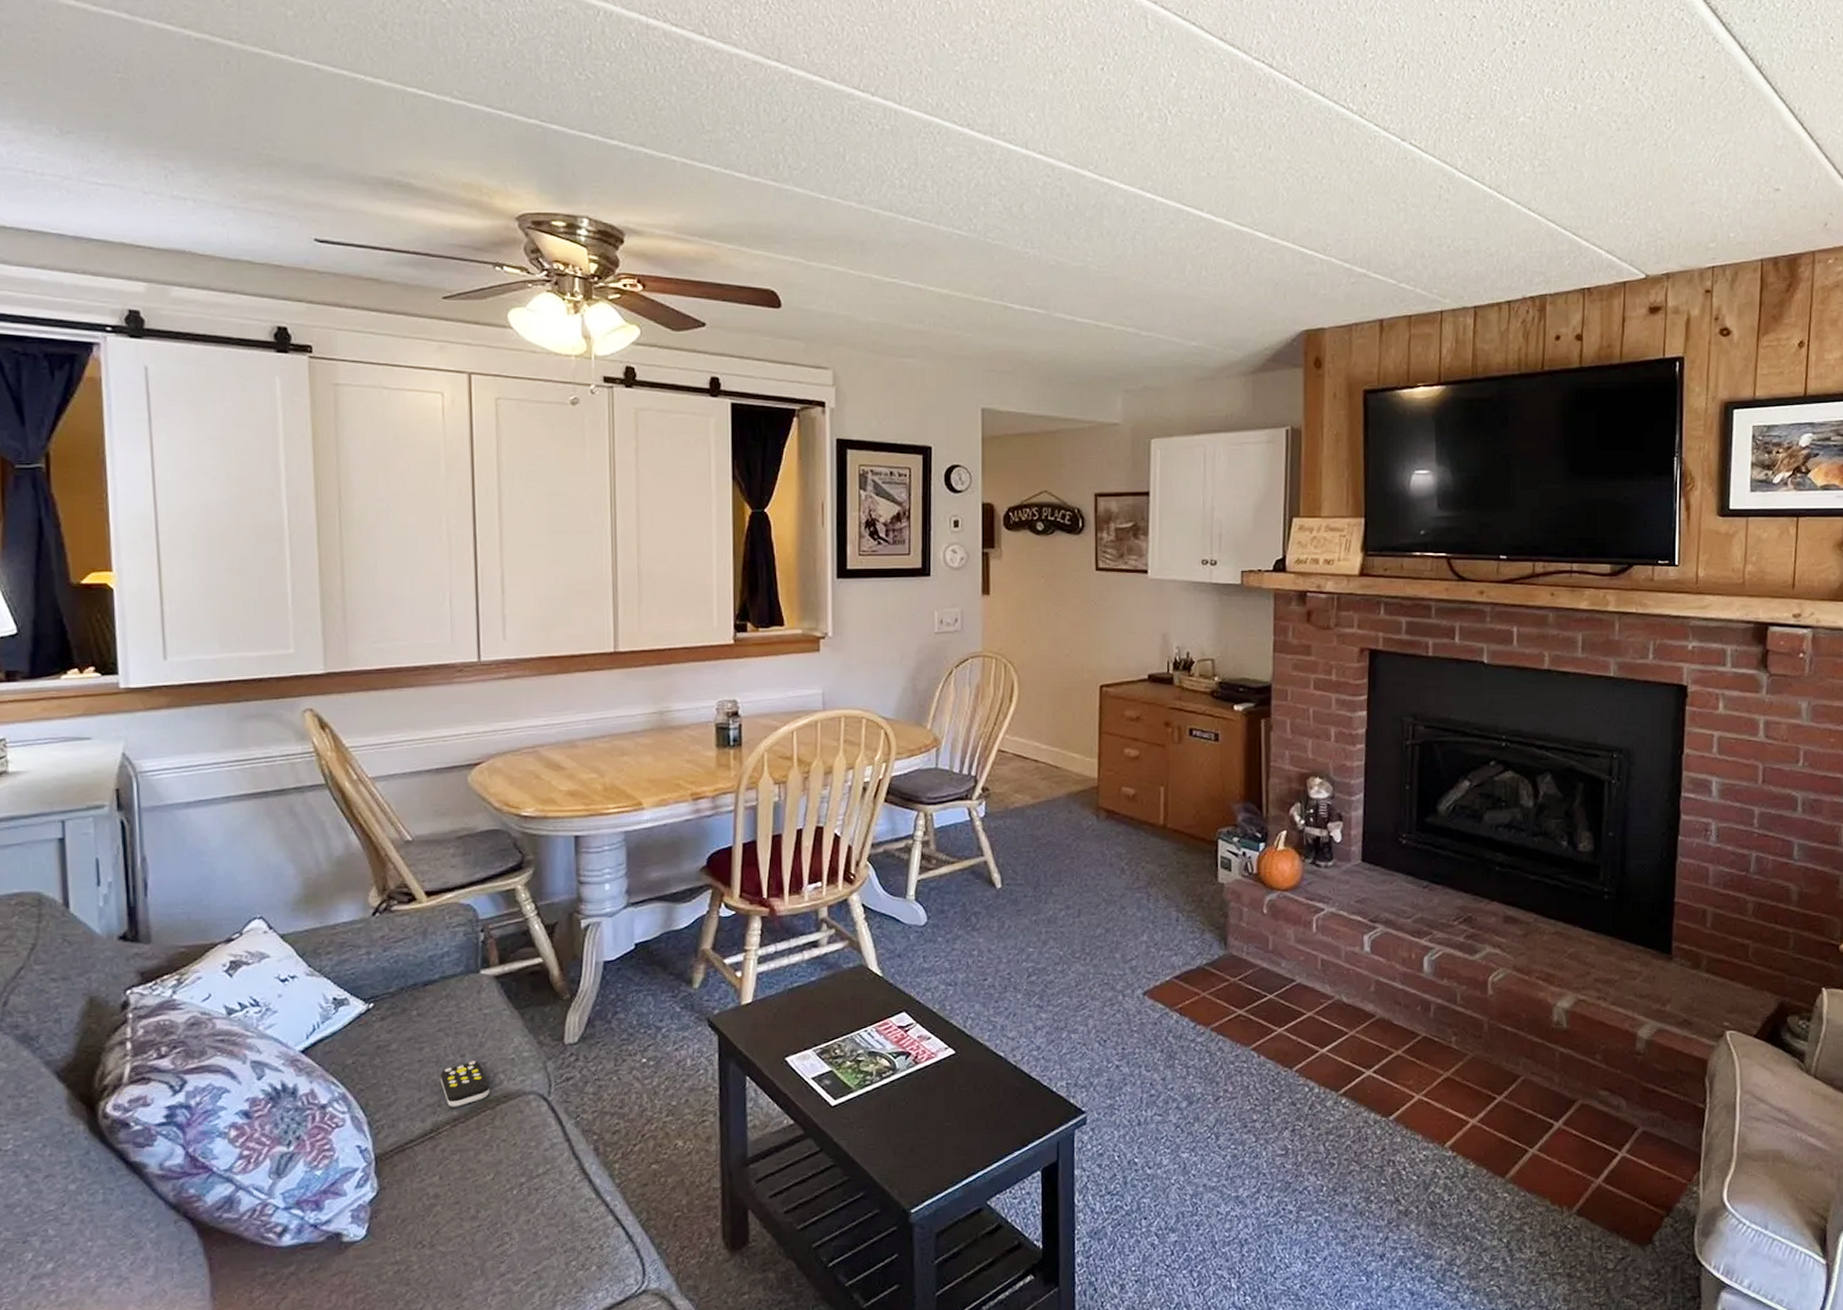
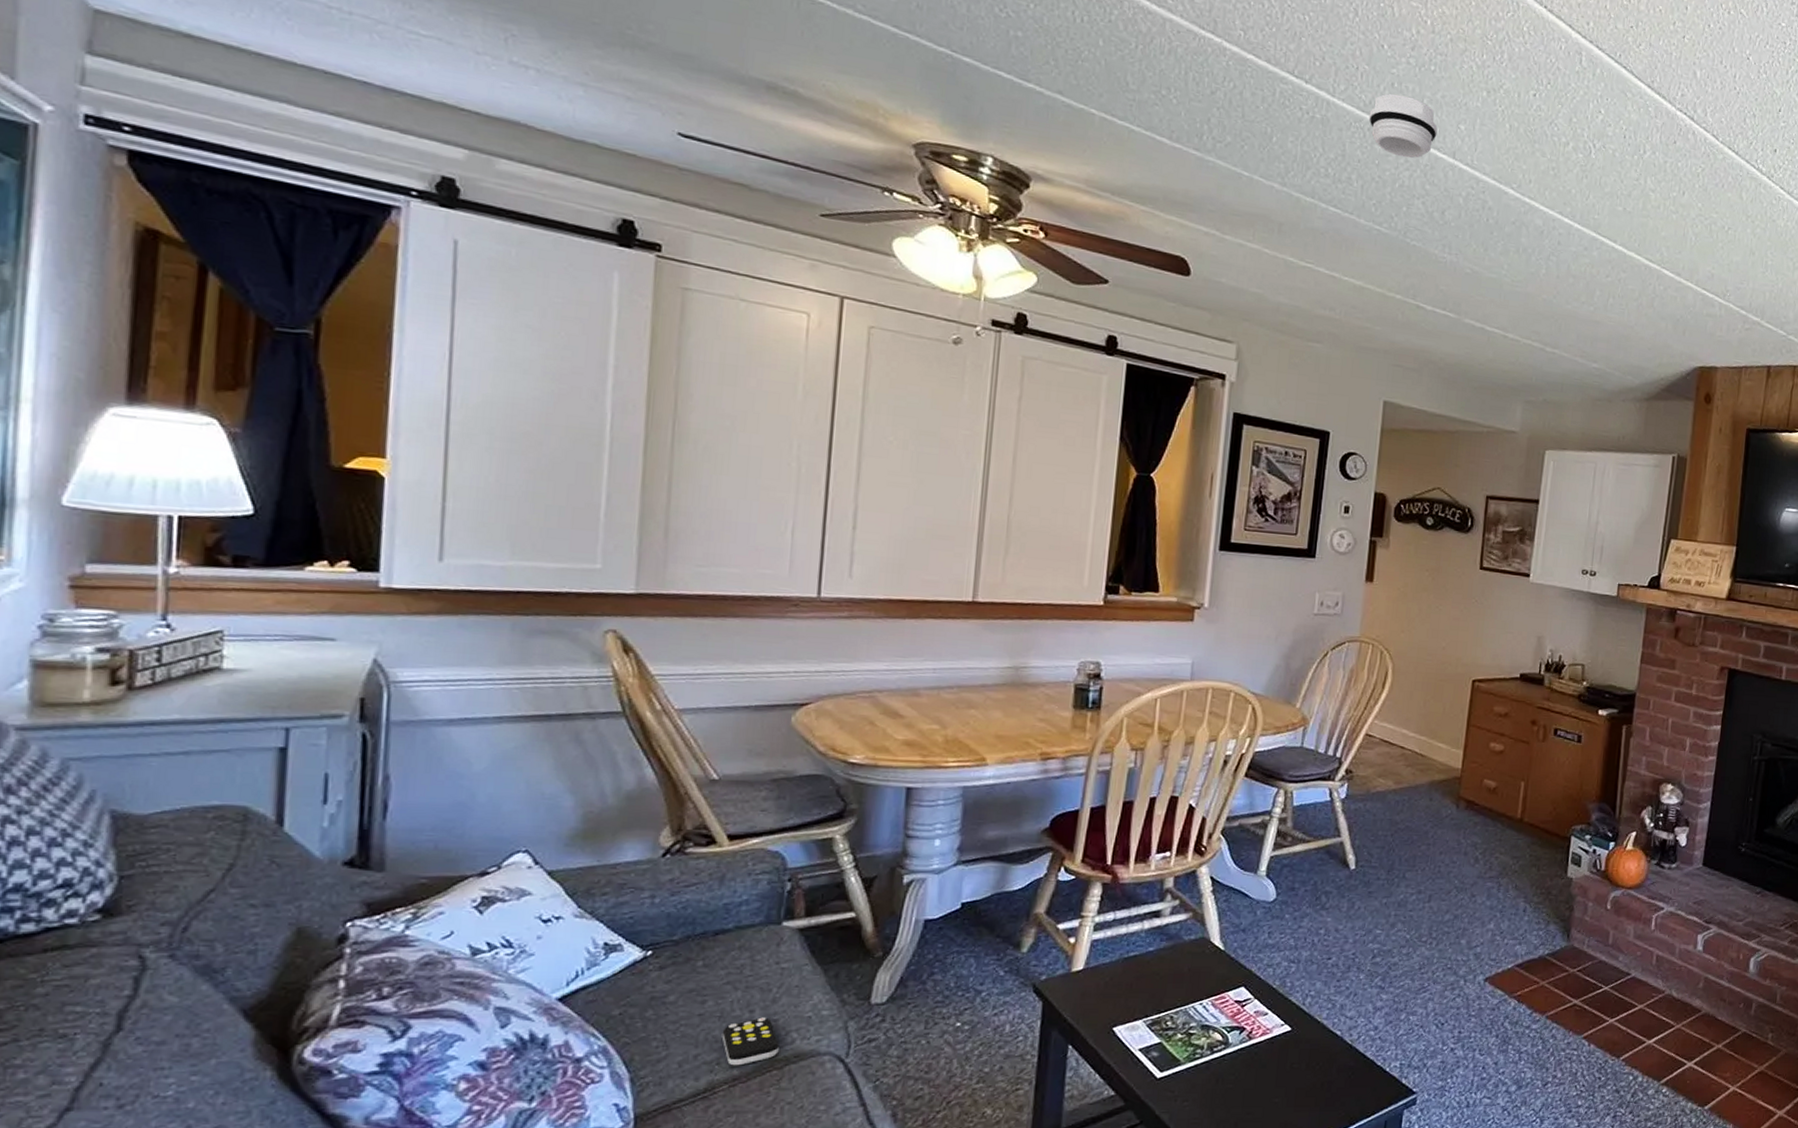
smoke detector: none [937,92,1007,156] -> present [1369,93,1438,158]

